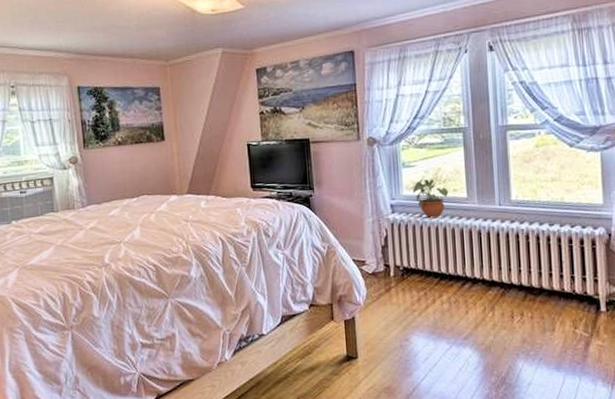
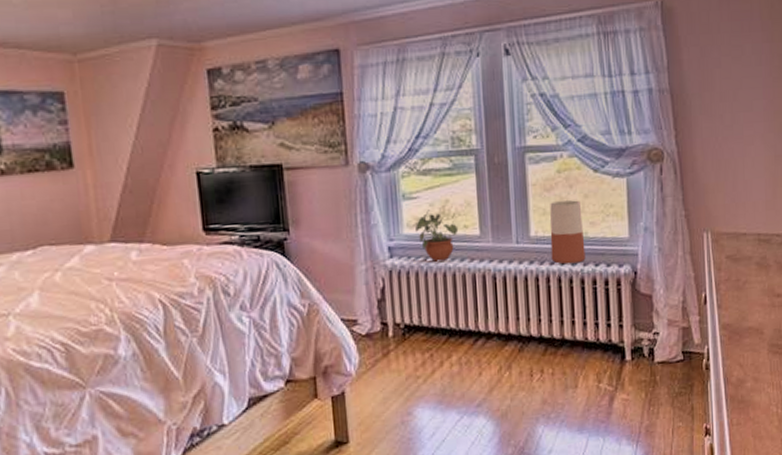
vase: none [529,170,562,225] -> present [550,200,586,265]

